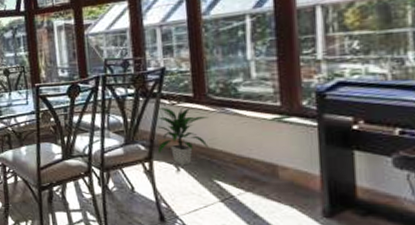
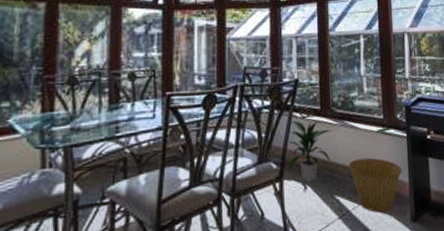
basket: none [231,146,311,203] -> present [348,157,403,213]

